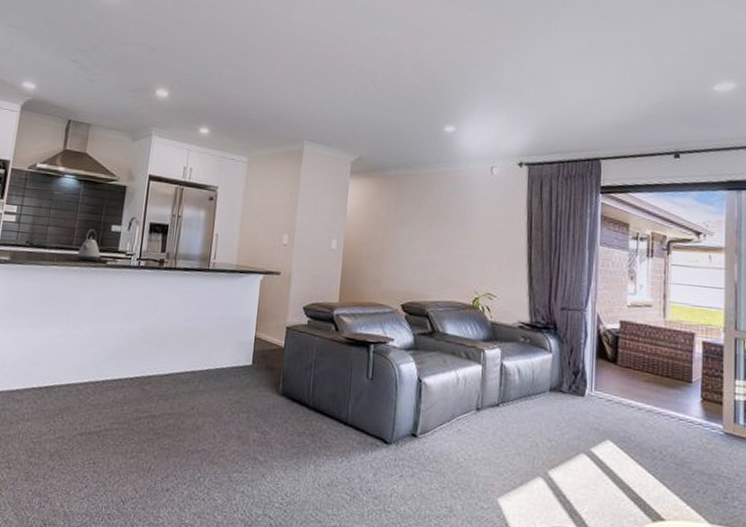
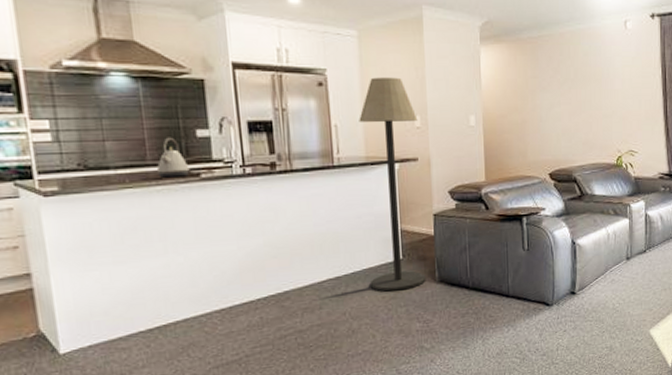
floor lamp: none [220,197,286,397] -> present [359,77,426,292]

